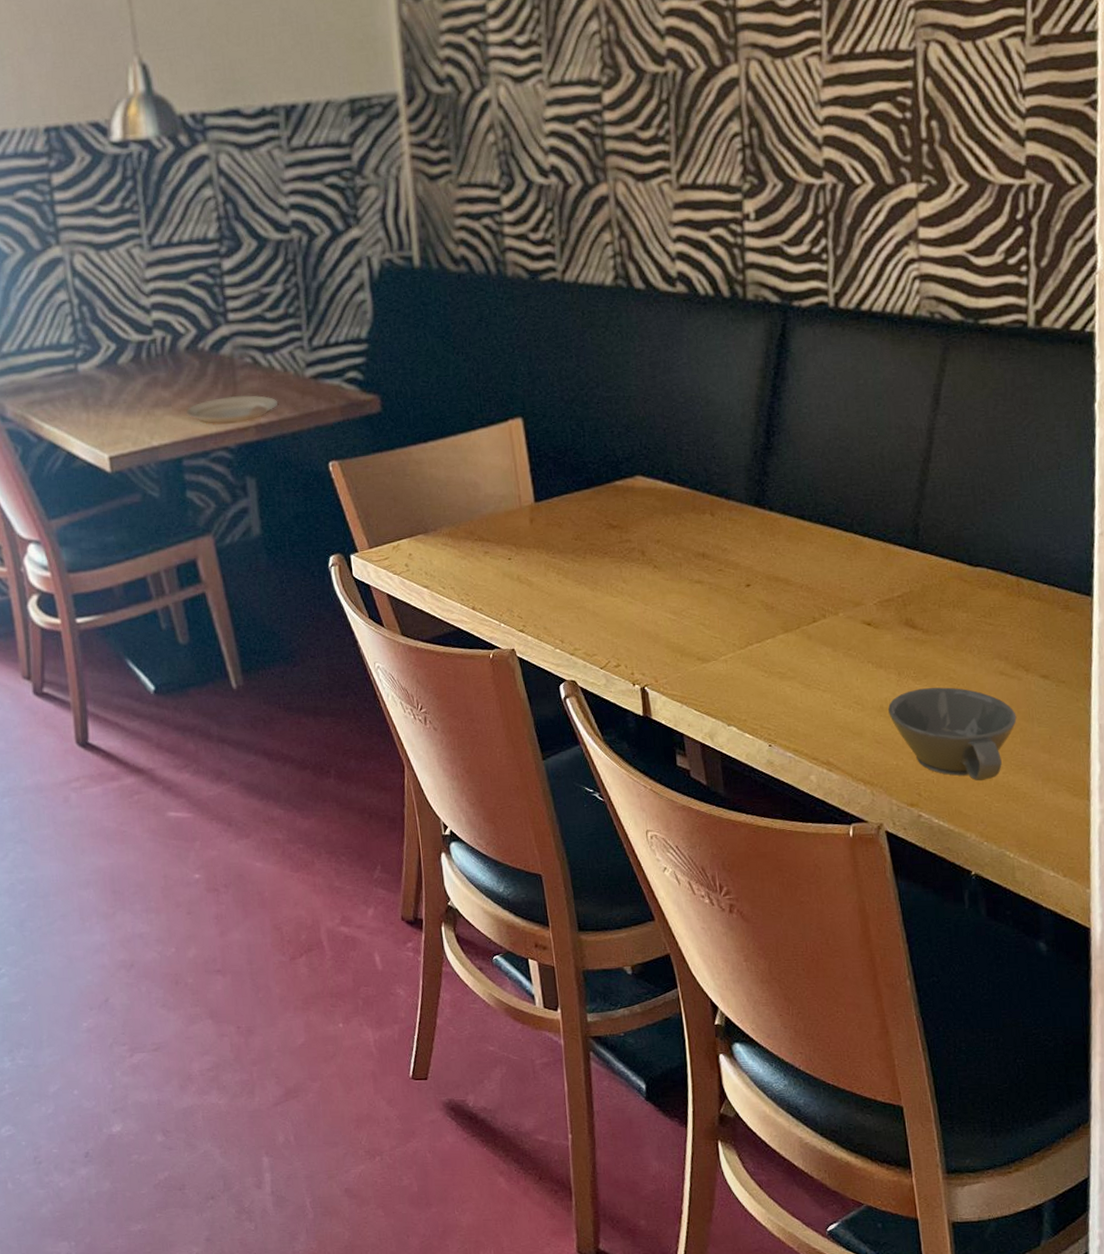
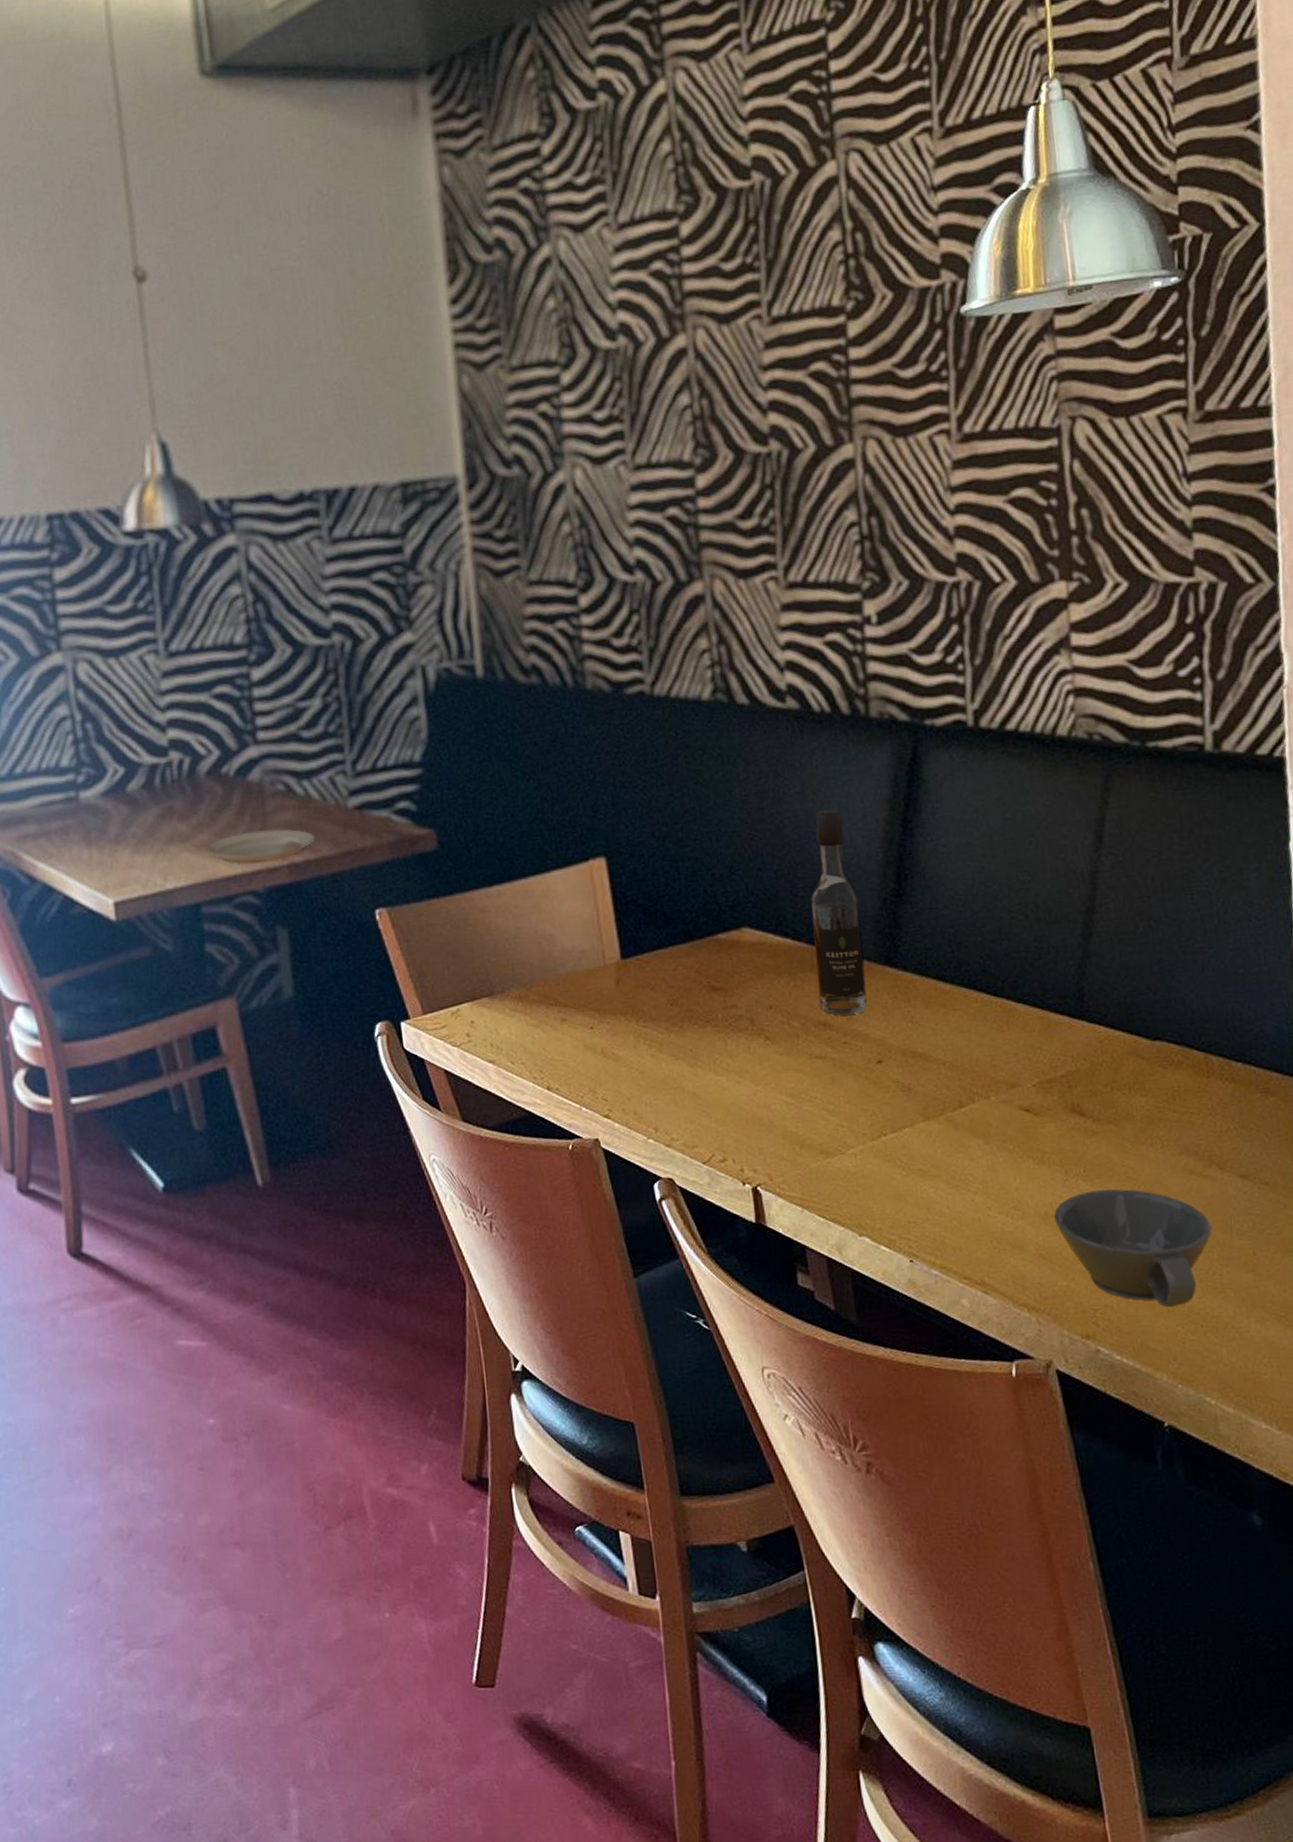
bottle: none [693,377,740,548] -> present [810,809,868,1016]

